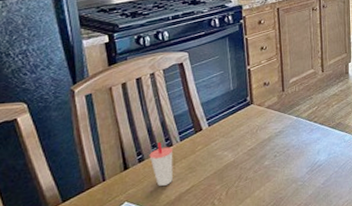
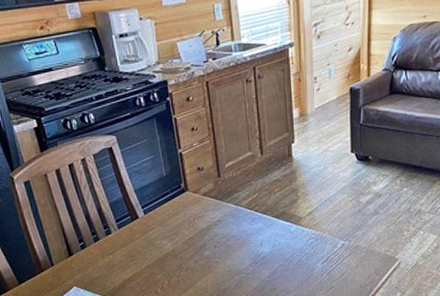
cup: present [149,142,174,186] -> none [90,230,115,273]

